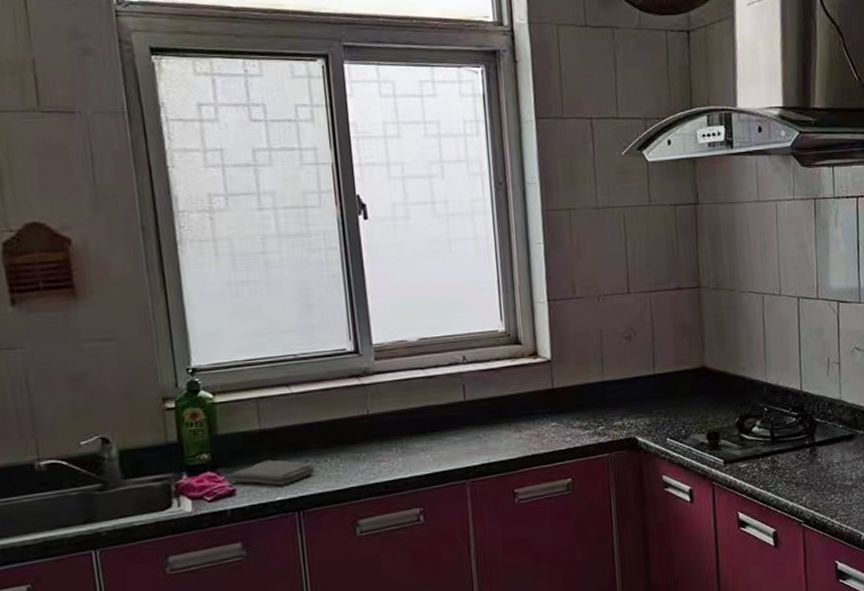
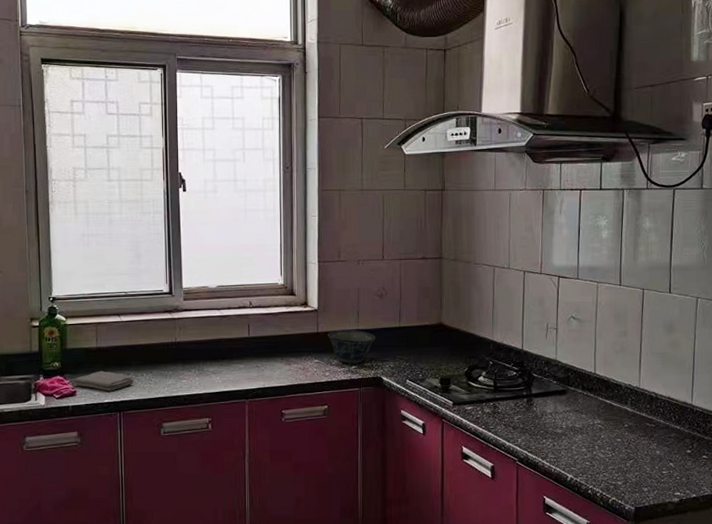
bowl: none [566,382,626,425] -> present [328,329,376,364]

